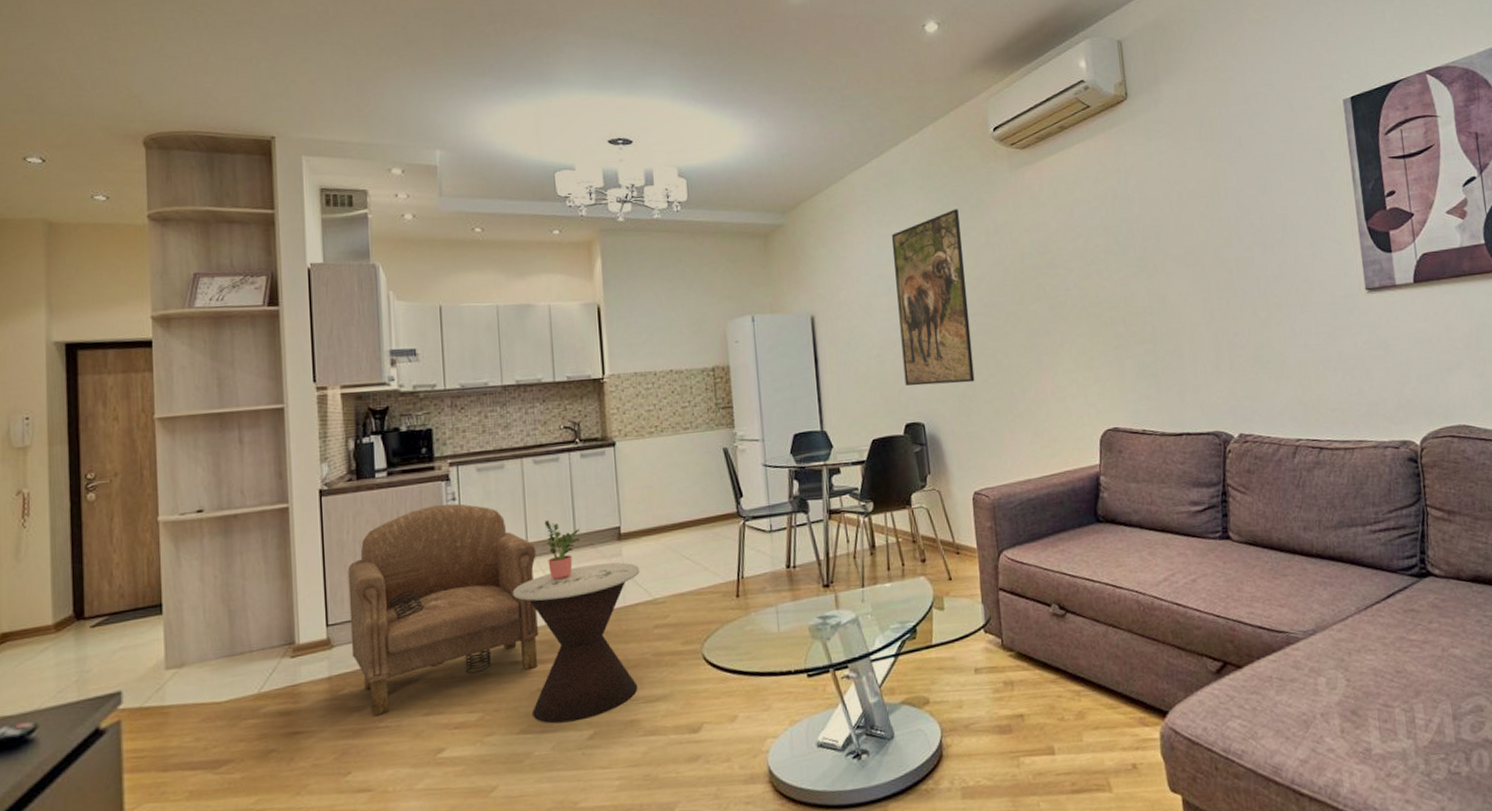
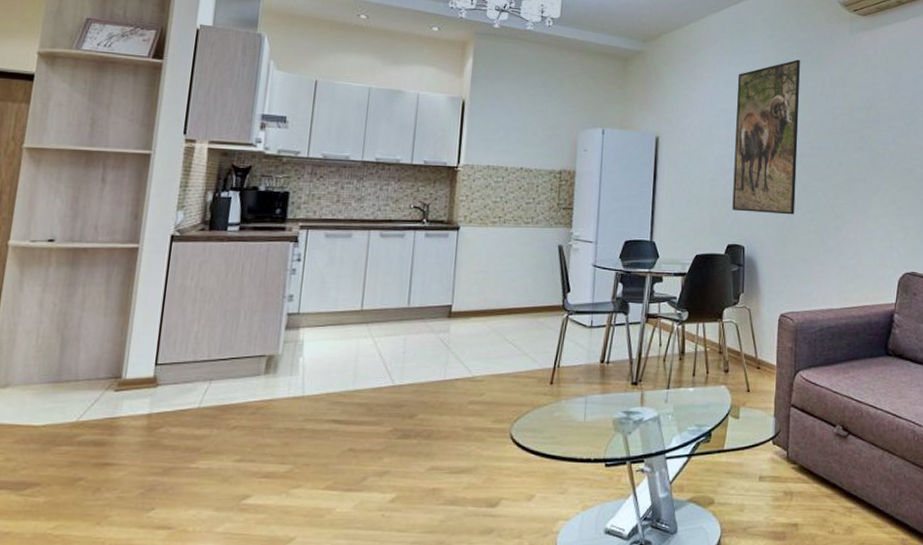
armchair: present [347,503,538,717] -> none [175,263,369,458]
side table: present [512,562,640,724] -> none [340,338,465,483]
potted plant: present [544,520,580,580] -> none [378,291,413,348]

